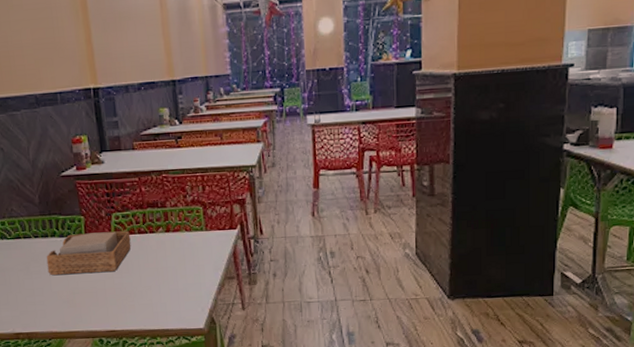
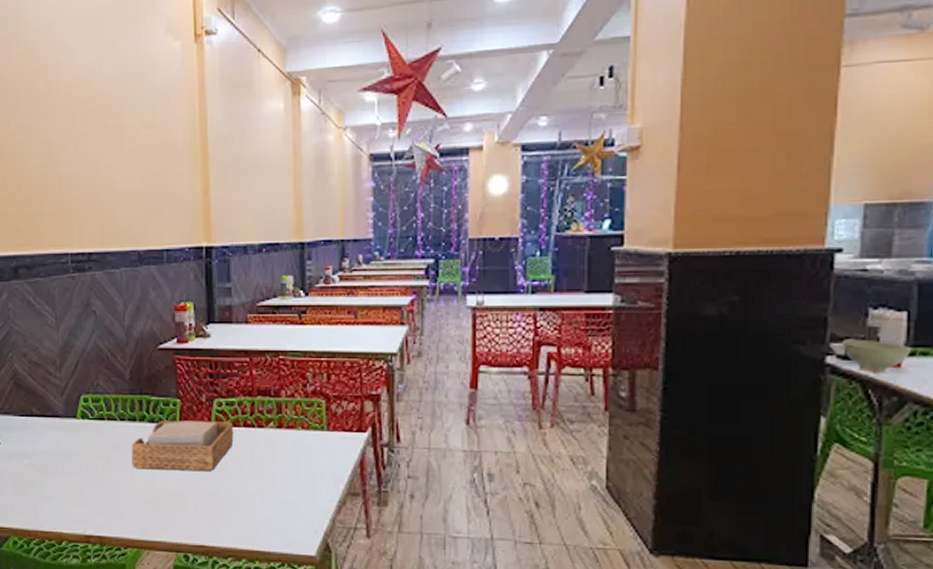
bowl: none [575,130,620,154] -> present [843,339,913,372]

